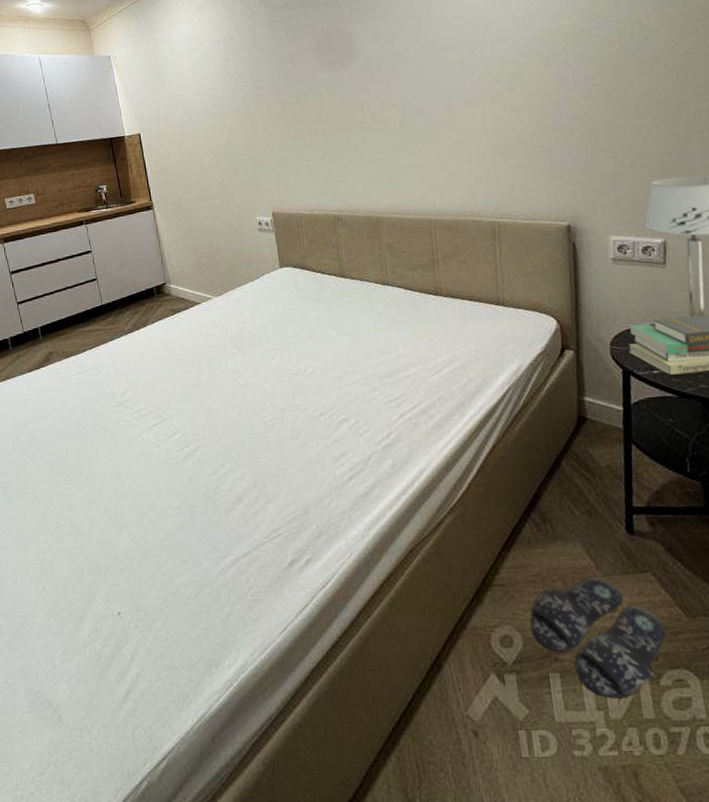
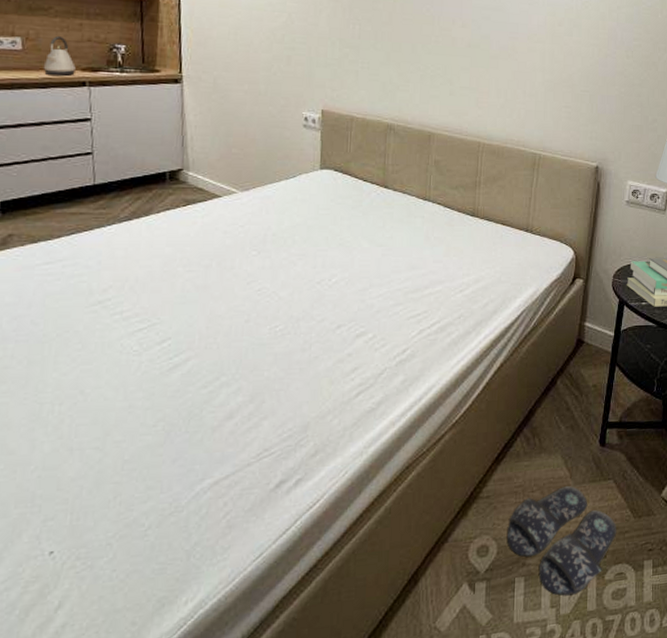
kettle: none [51,187,74,221] -> present [43,35,76,77]

